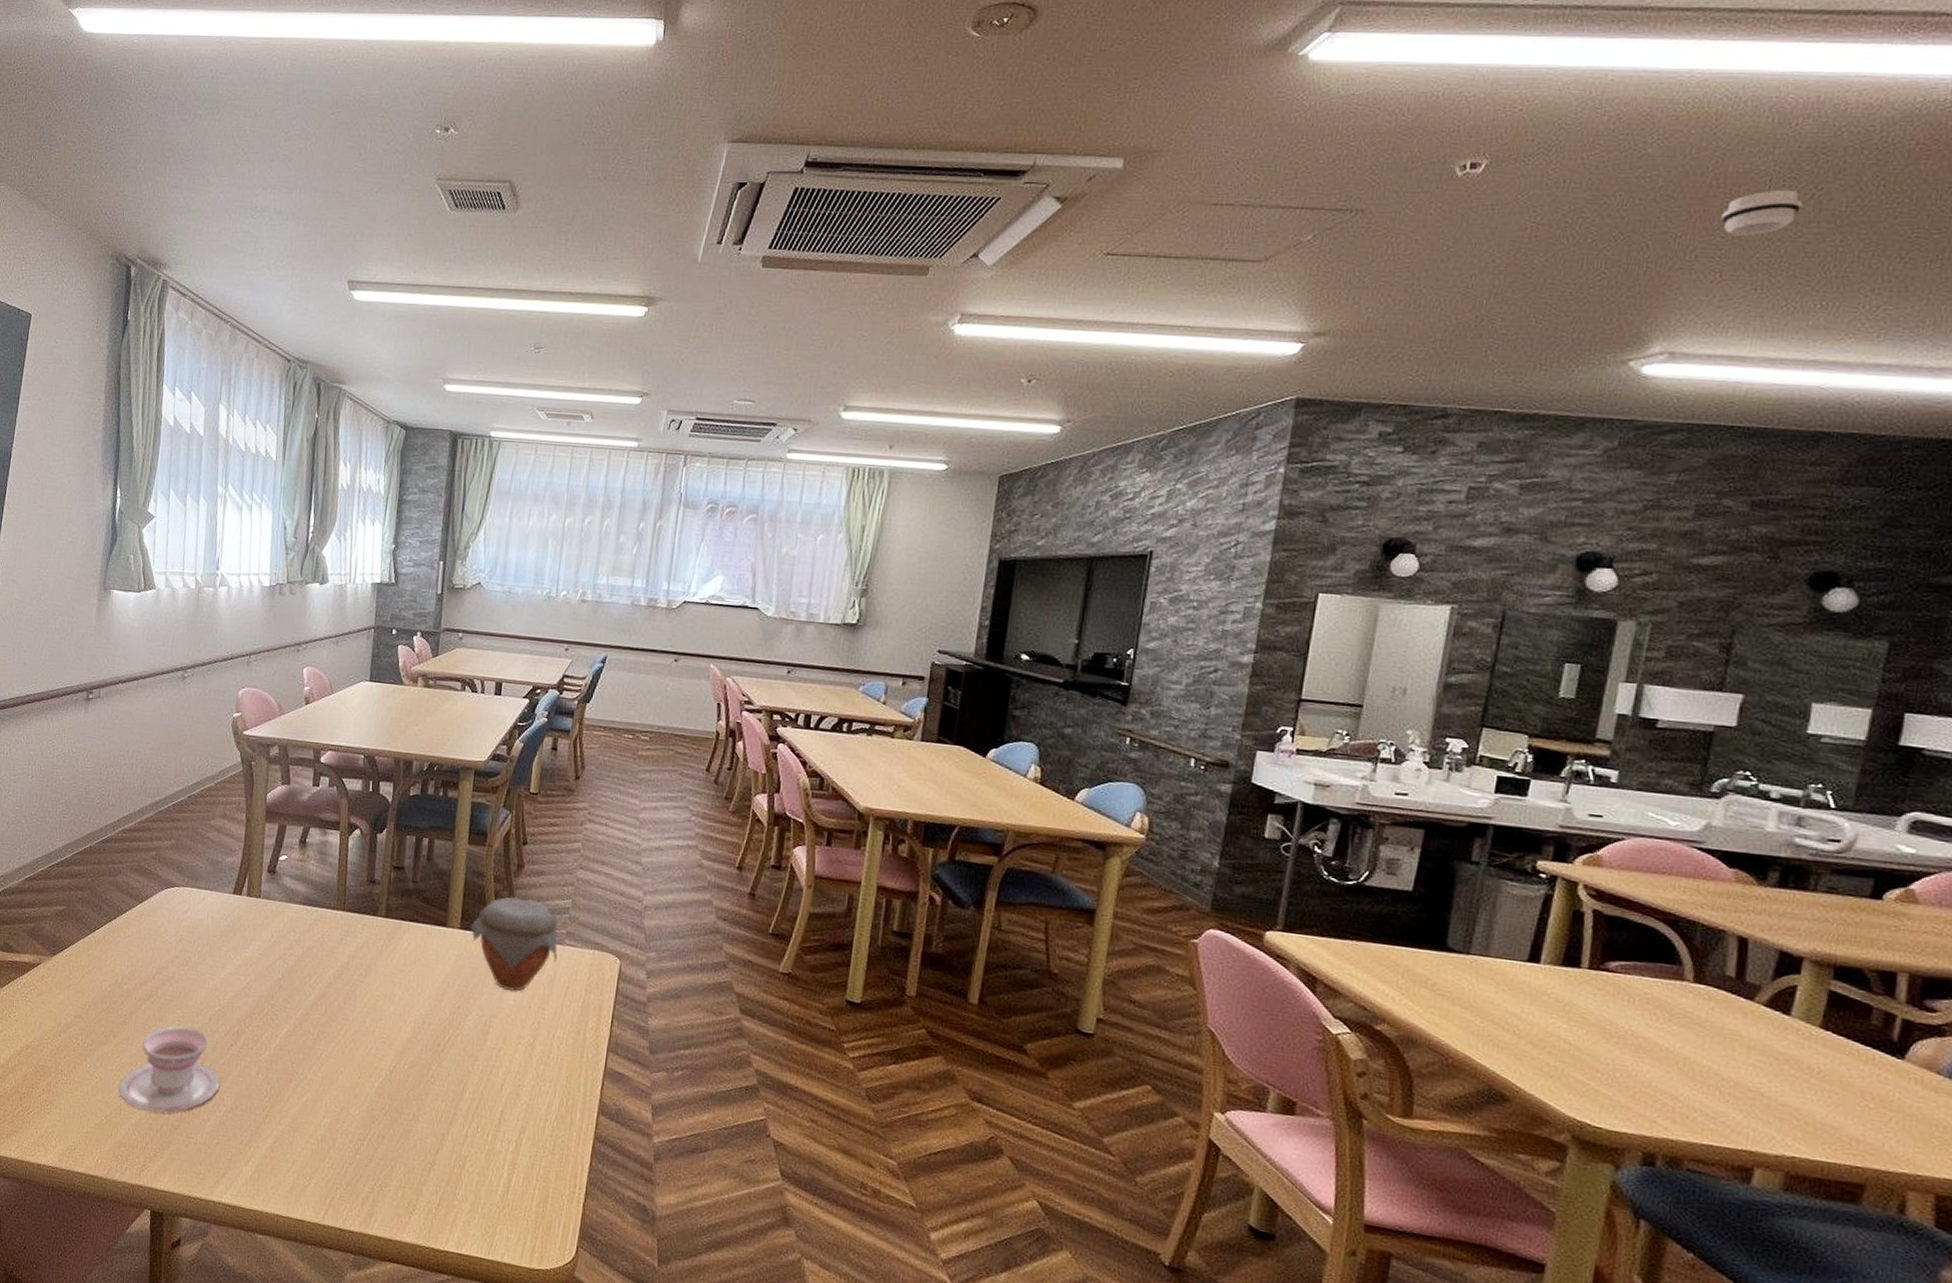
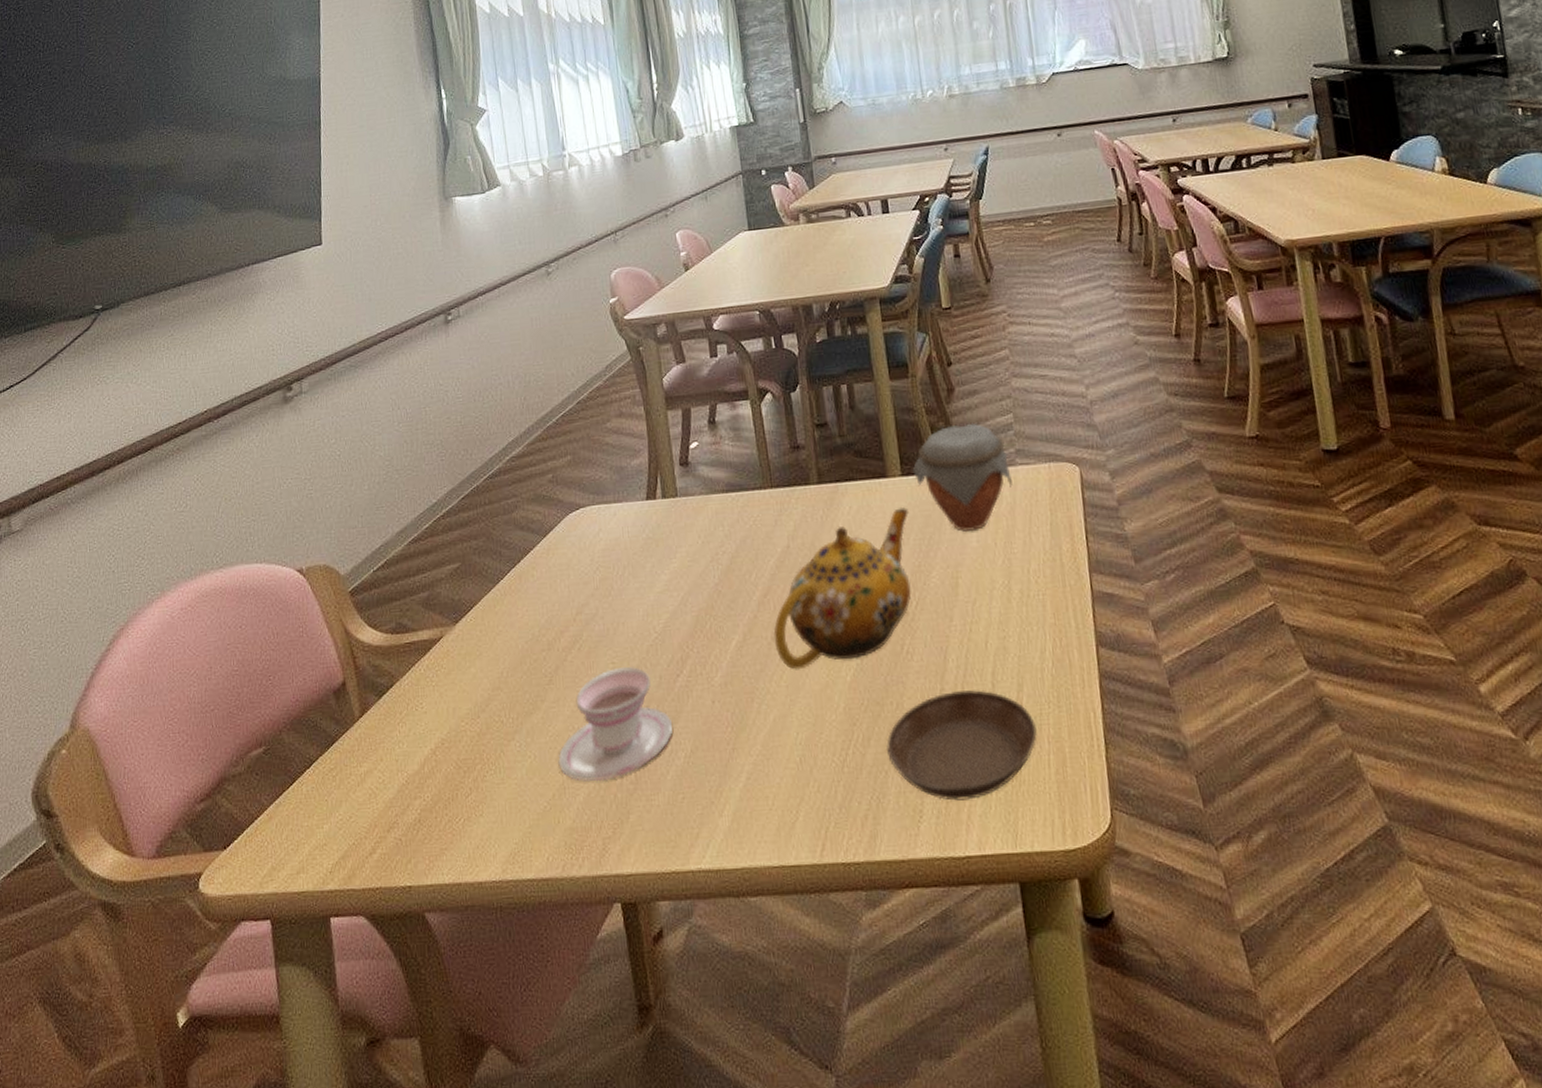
teapot: none [319,954,460,1071] -> present [773,506,911,670]
saucer: none [395,1117,529,1208] -> present [886,689,1037,801]

